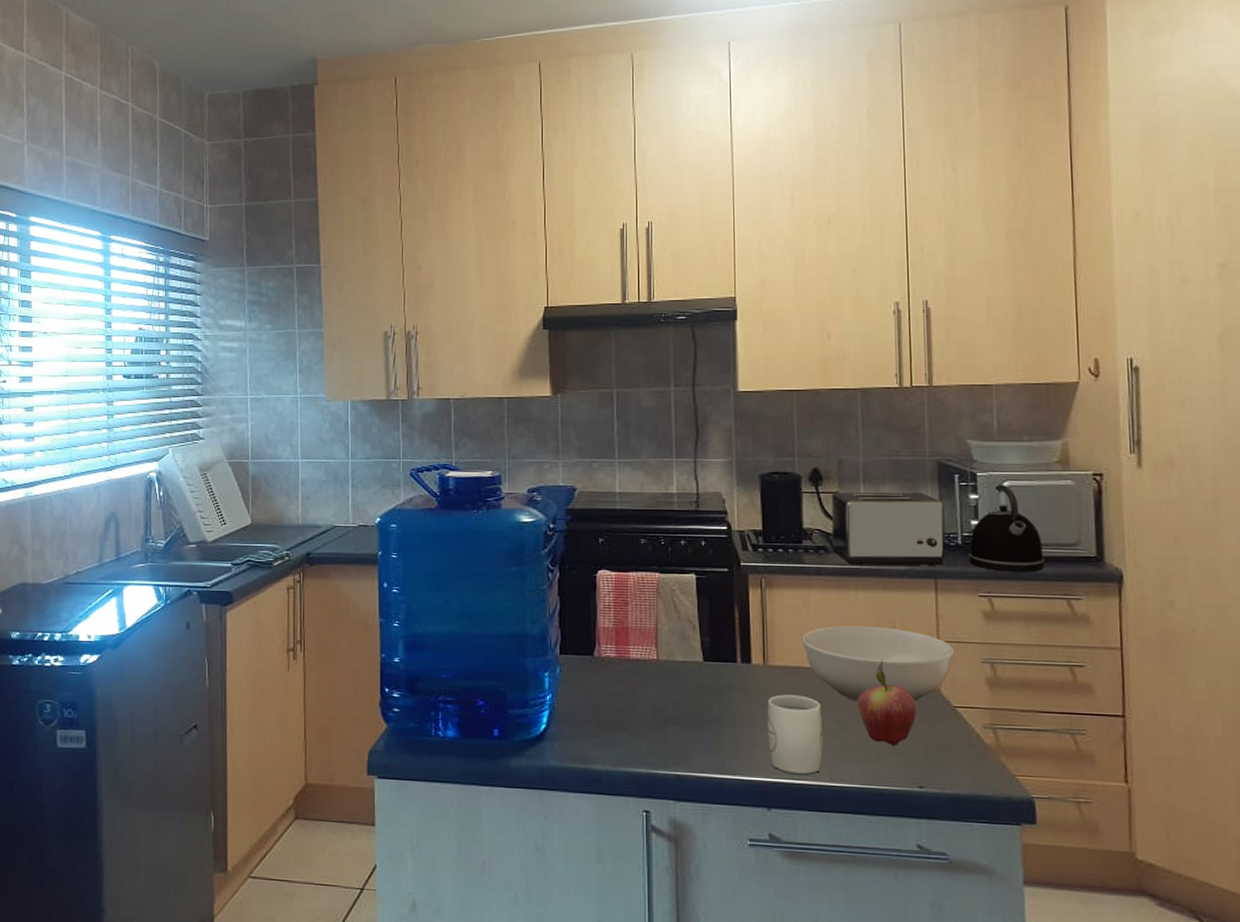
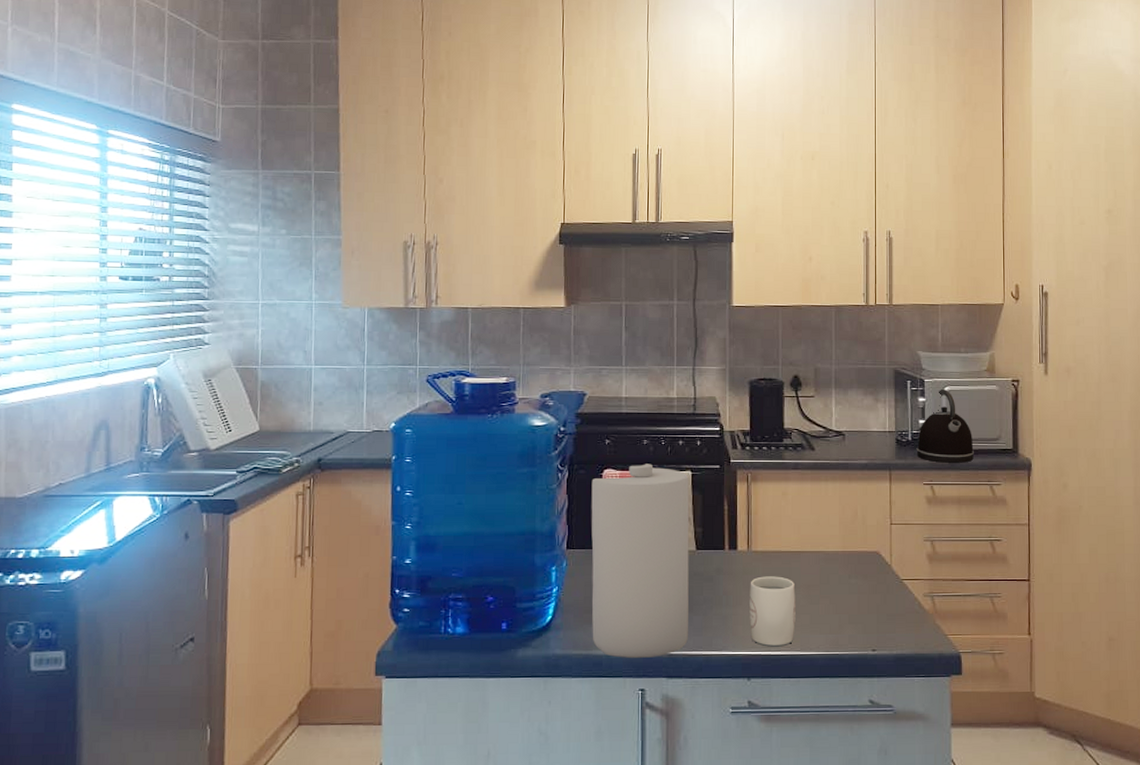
paper towel holder: none [585,565,698,778] -> present [591,464,690,659]
bowl: present [802,625,955,702] -> none [780,513,904,580]
toaster: present [831,492,946,566] -> none [808,396,899,460]
fruit: present [857,660,917,745] -> none [824,542,872,616]

